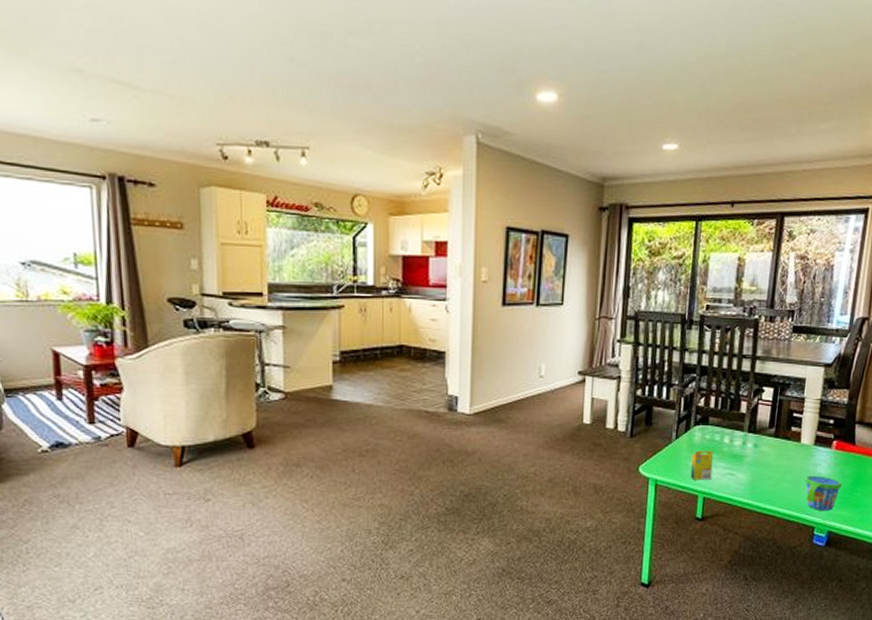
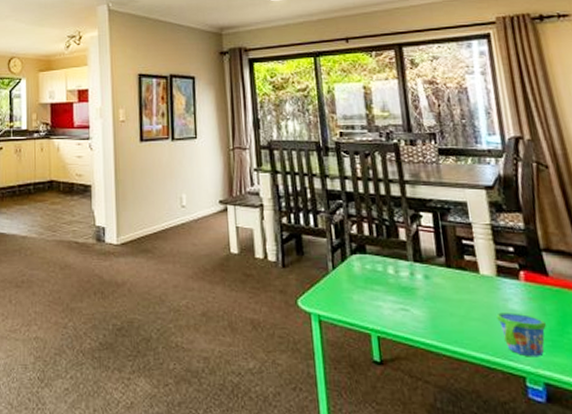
crayon box: present [690,450,714,480] -> none [355,282,383,316]

